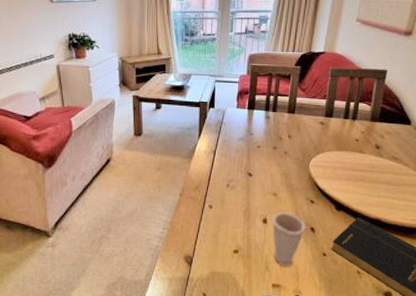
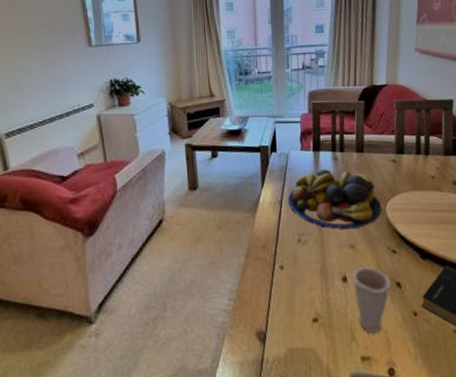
fruit bowl: none [221,126,306,180] -> present [288,170,382,229]

